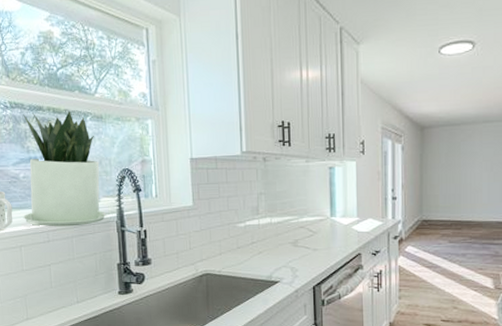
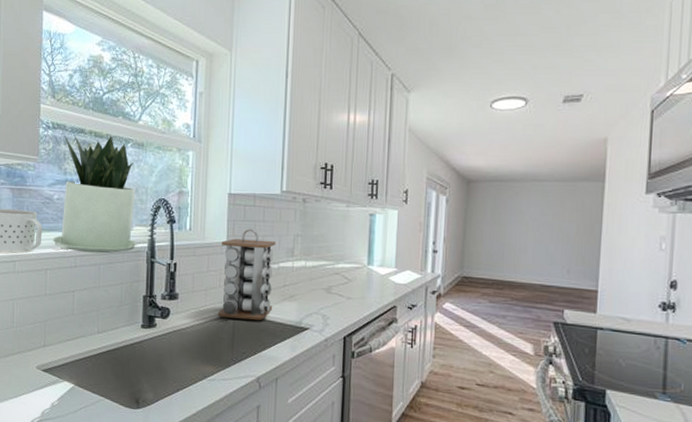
spice rack: none [187,190,242,279] -> present [218,228,276,320]

